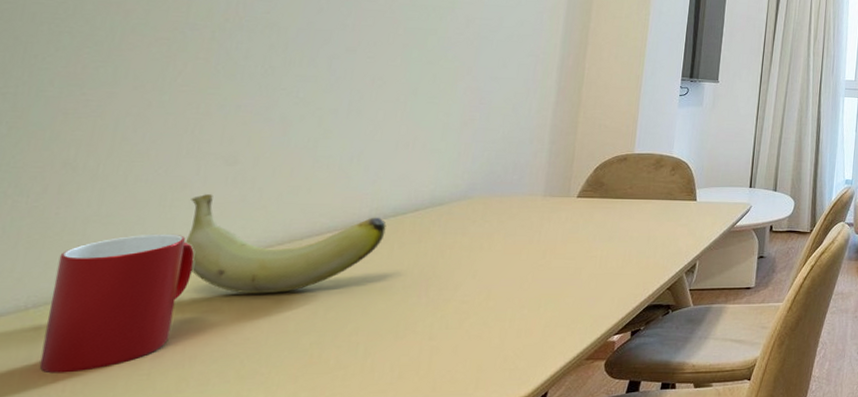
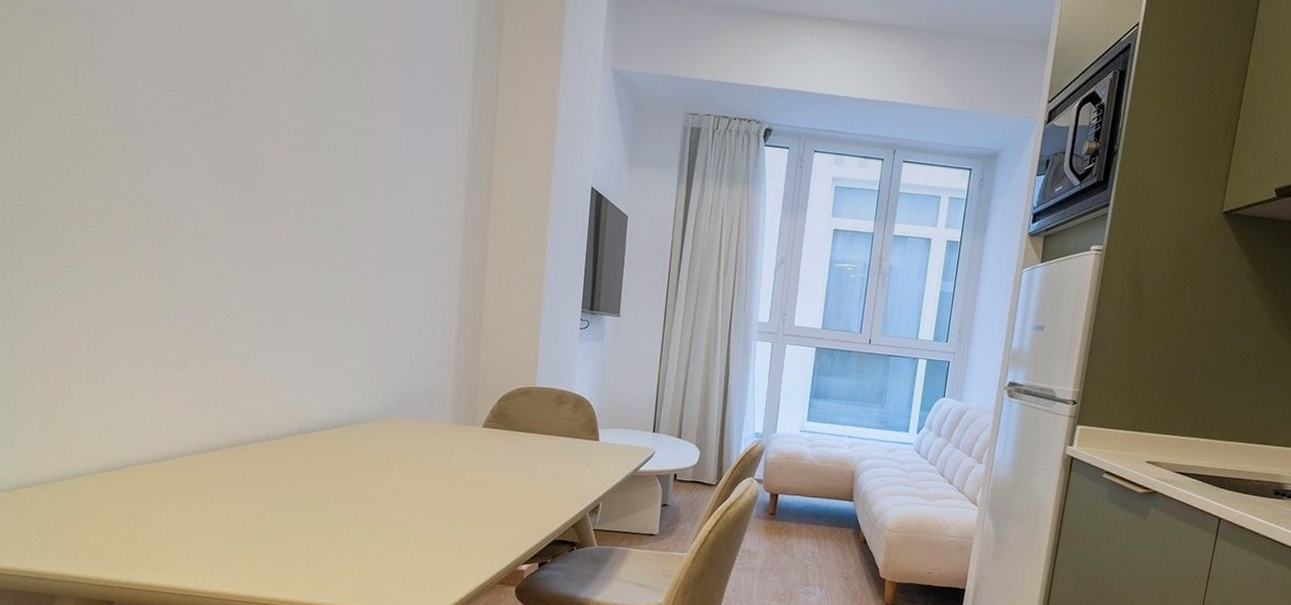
cup: present [39,233,195,374] -> none [64,427,164,539]
banana: present [184,194,386,294] -> none [155,395,315,491]

